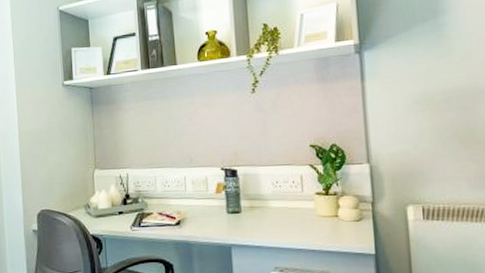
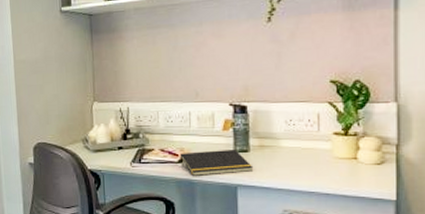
notepad: none [177,210,246,237] -> present [179,148,254,176]

